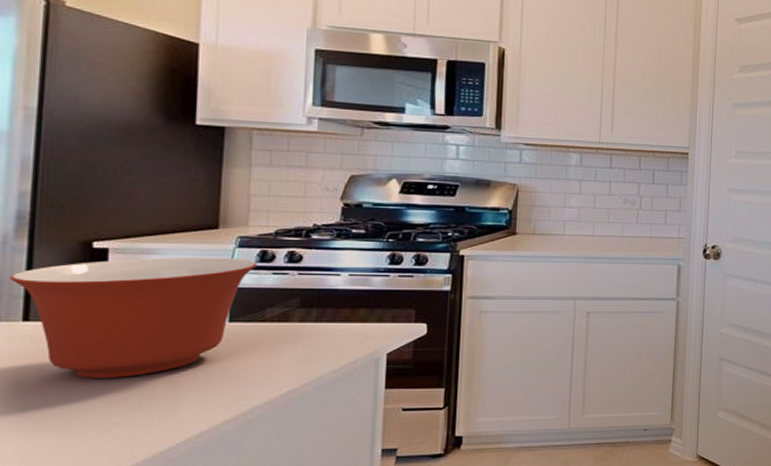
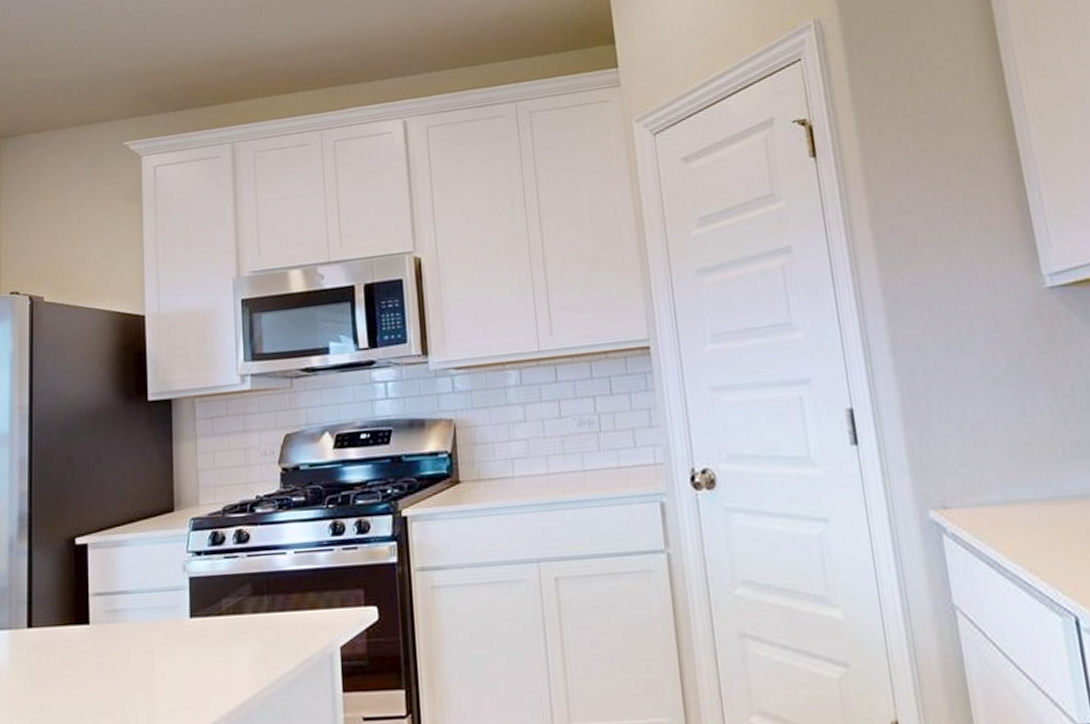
mixing bowl: present [10,256,258,378] -> none [16,543,211,688]

